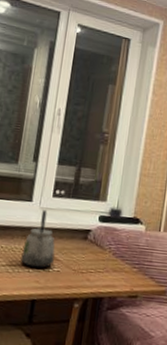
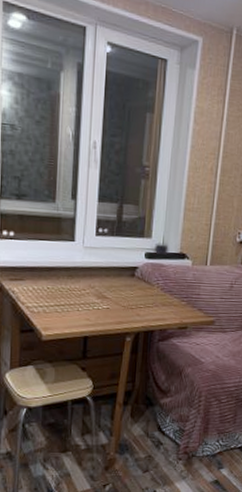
kettle: present [21,210,55,269] -> none [69,249,103,307]

